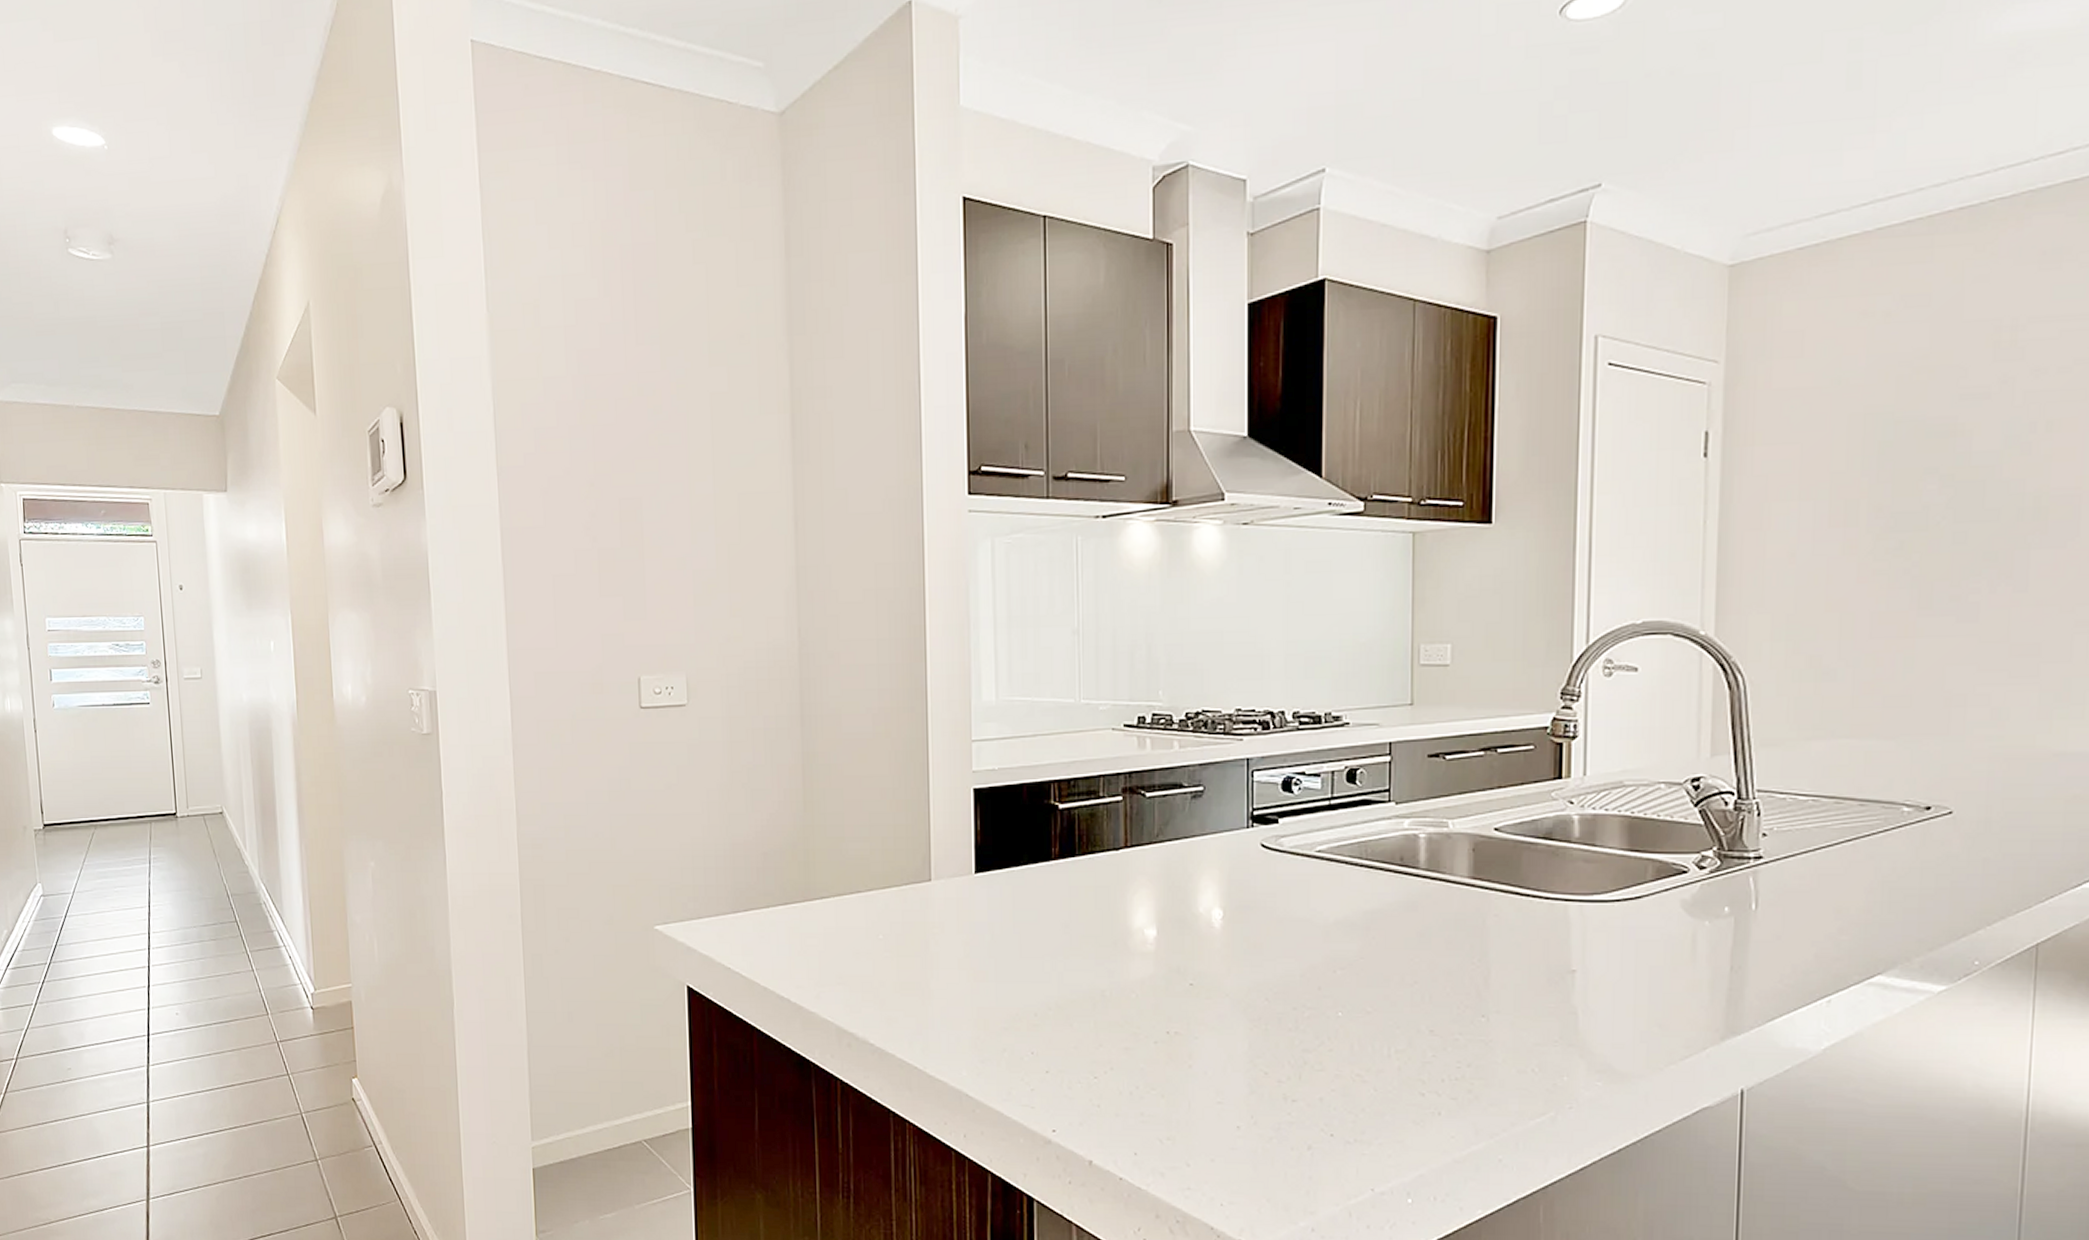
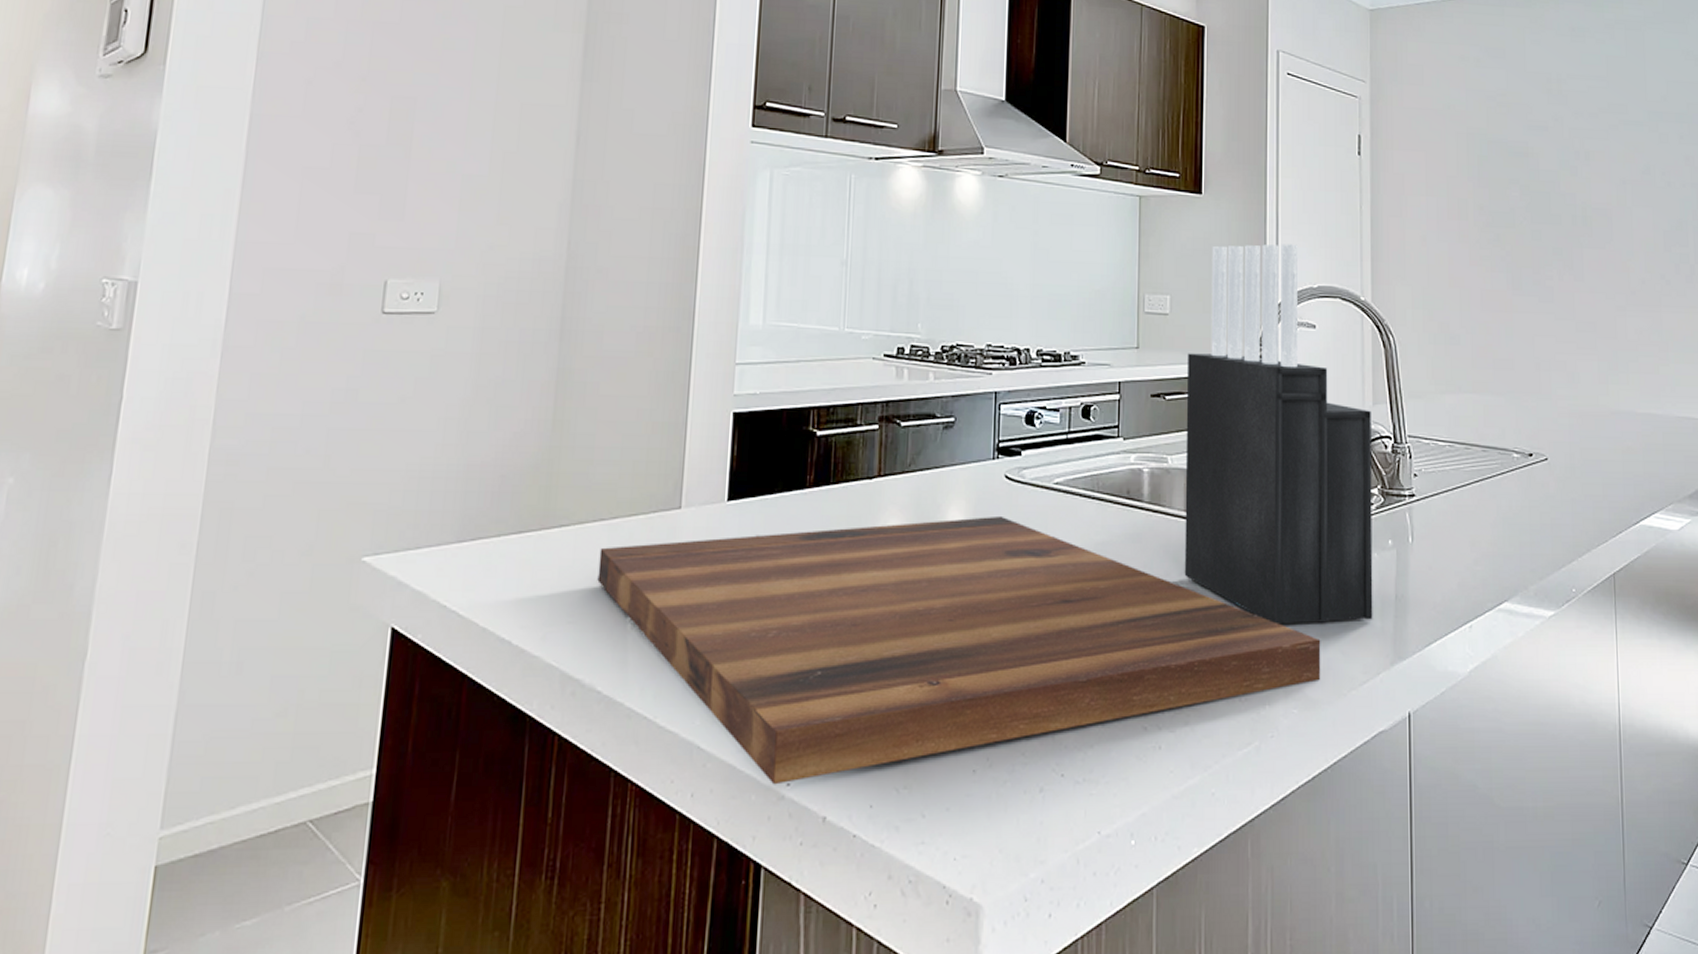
cutting board: none [859,884,1633,1131] -> present [597,515,1321,785]
knife block: none [1468,574,1708,996] -> present [1184,244,1373,624]

